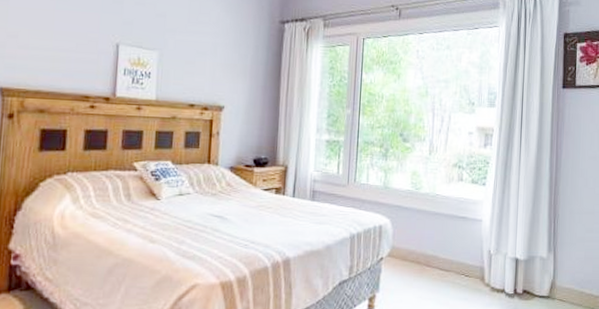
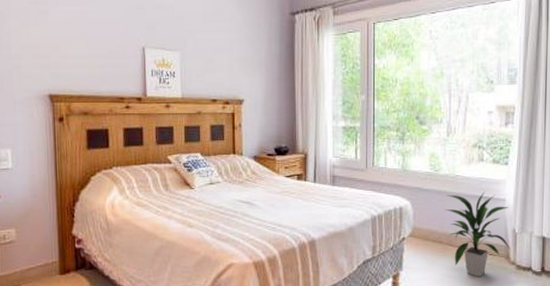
indoor plant: none [424,210,485,299] -> present [445,190,510,277]

